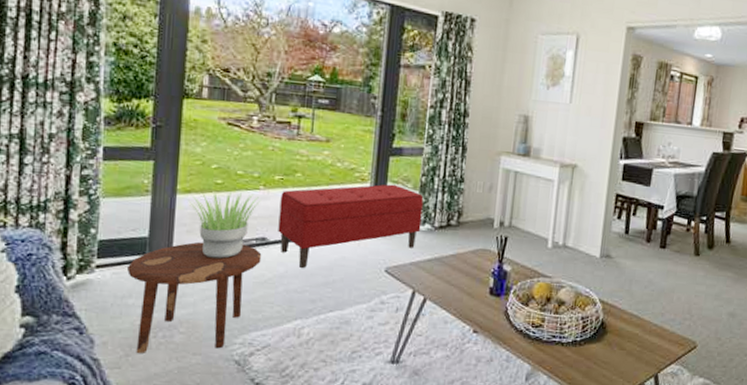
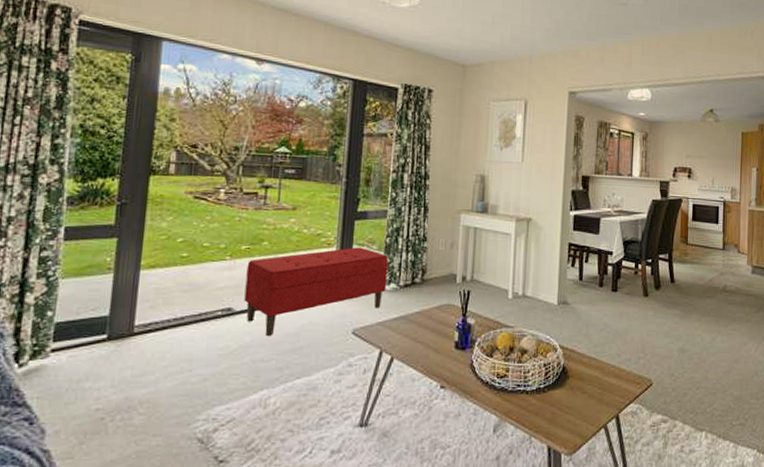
side table: present [127,241,262,353] -> none [85,316,227,440]
potted plant: present [187,192,262,259] -> none [151,264,228,332]

